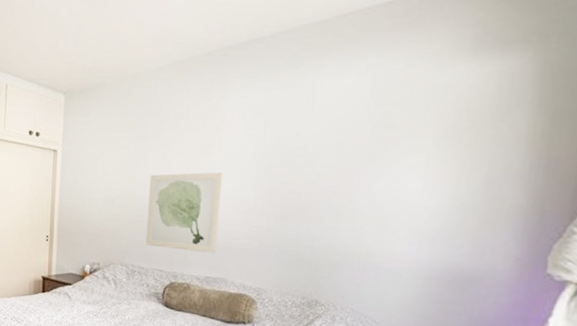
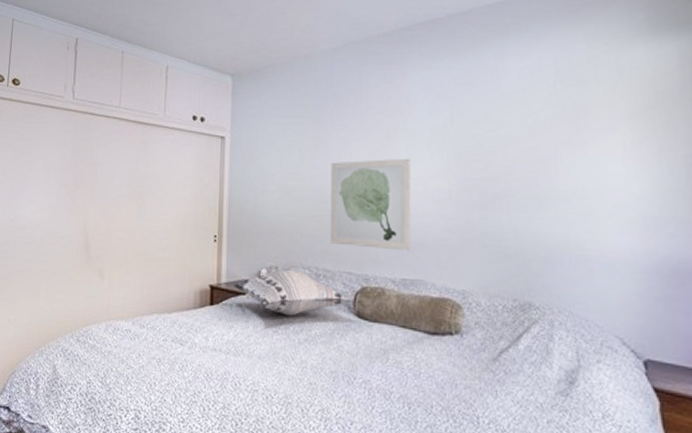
decorative pillow: none [61,266,159,304] -> present [233,270,350,316]

